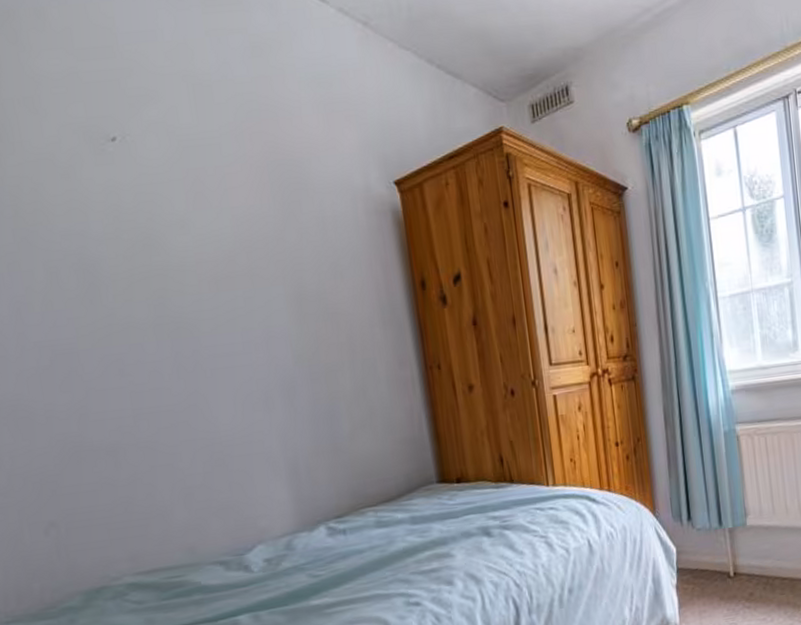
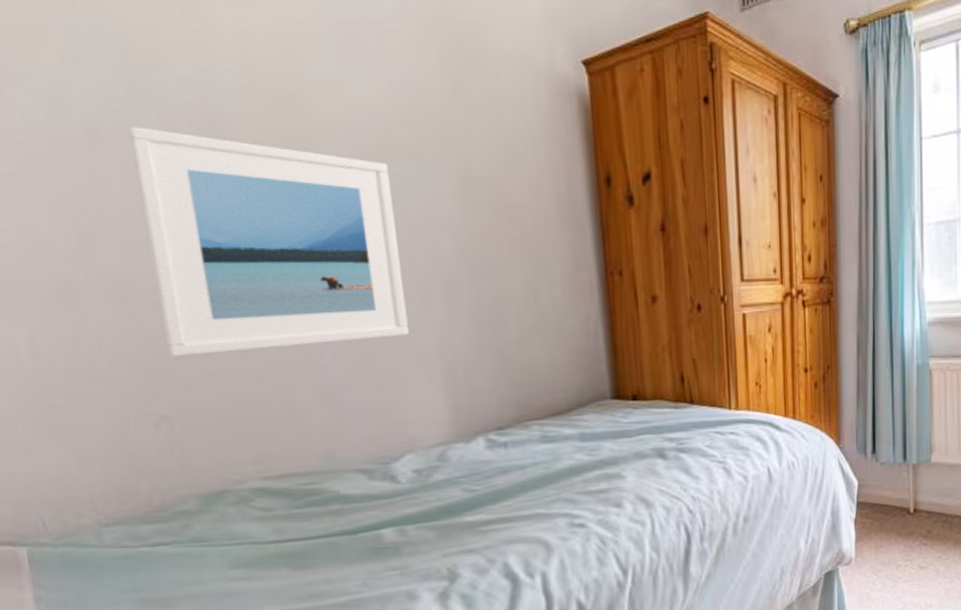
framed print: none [20,275,256,471] -> present [127,127,409,358]

